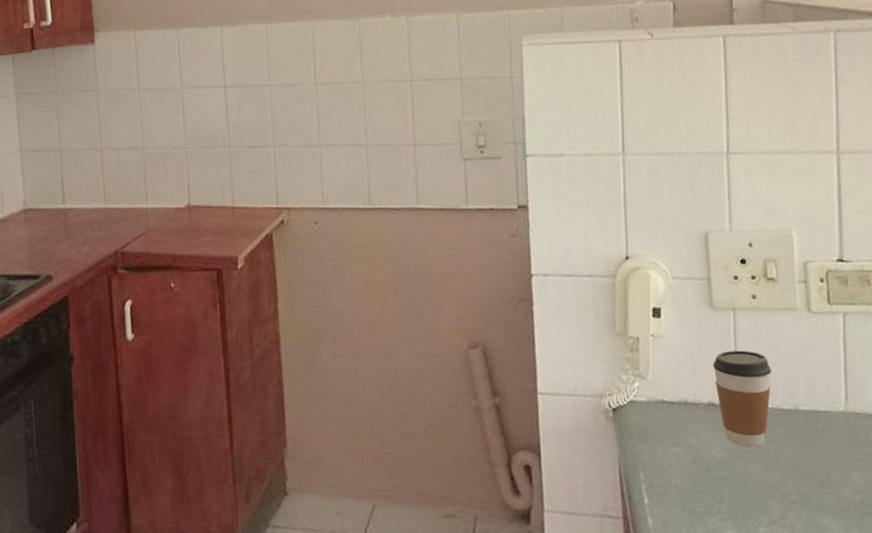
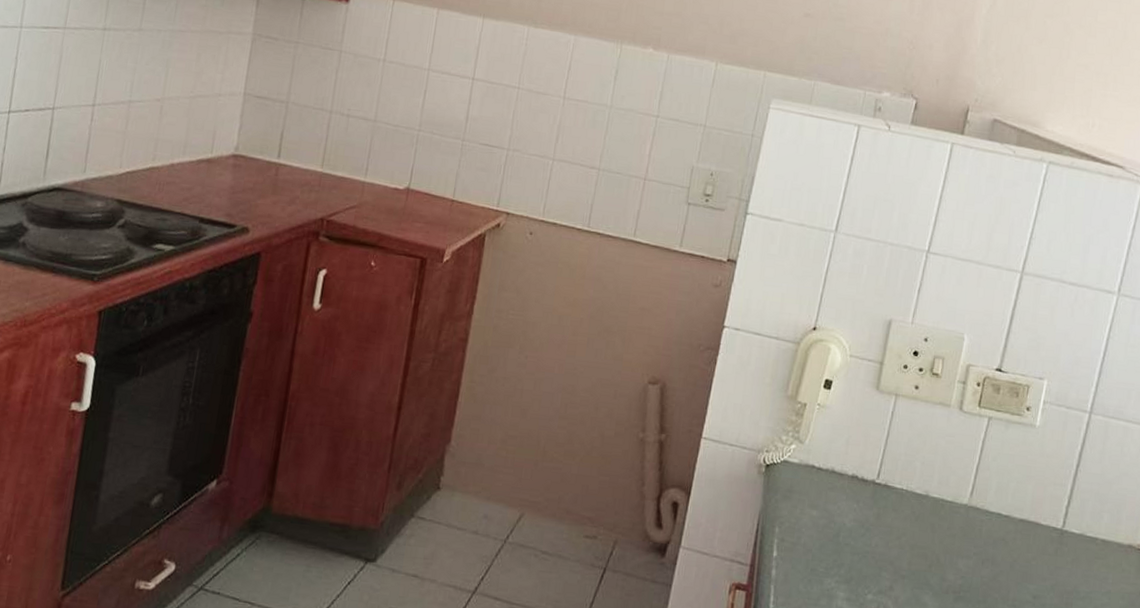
coffee cup: present [713,350,772,448] -> none [860,431,915,523]

